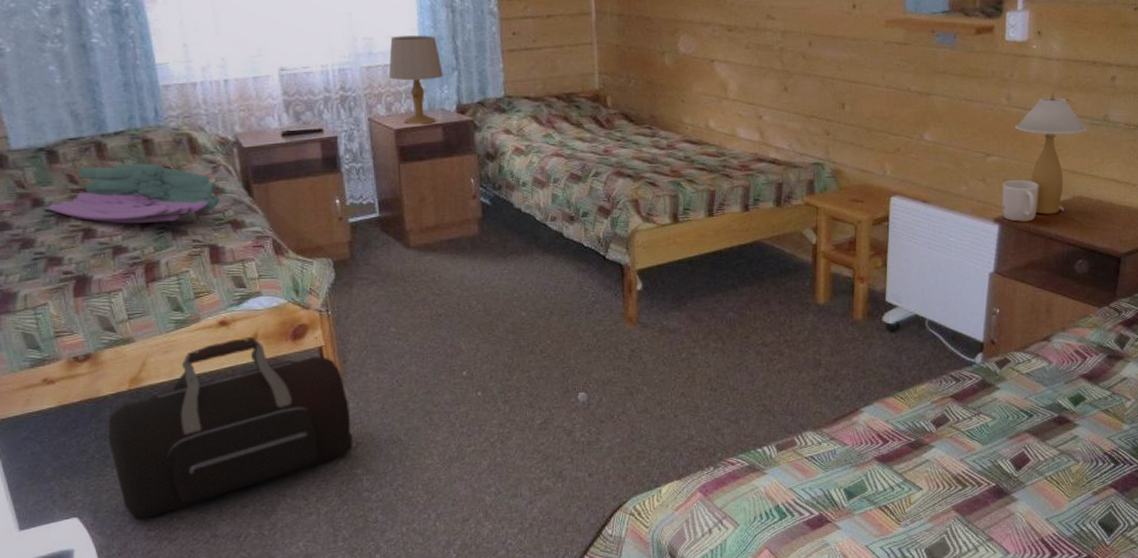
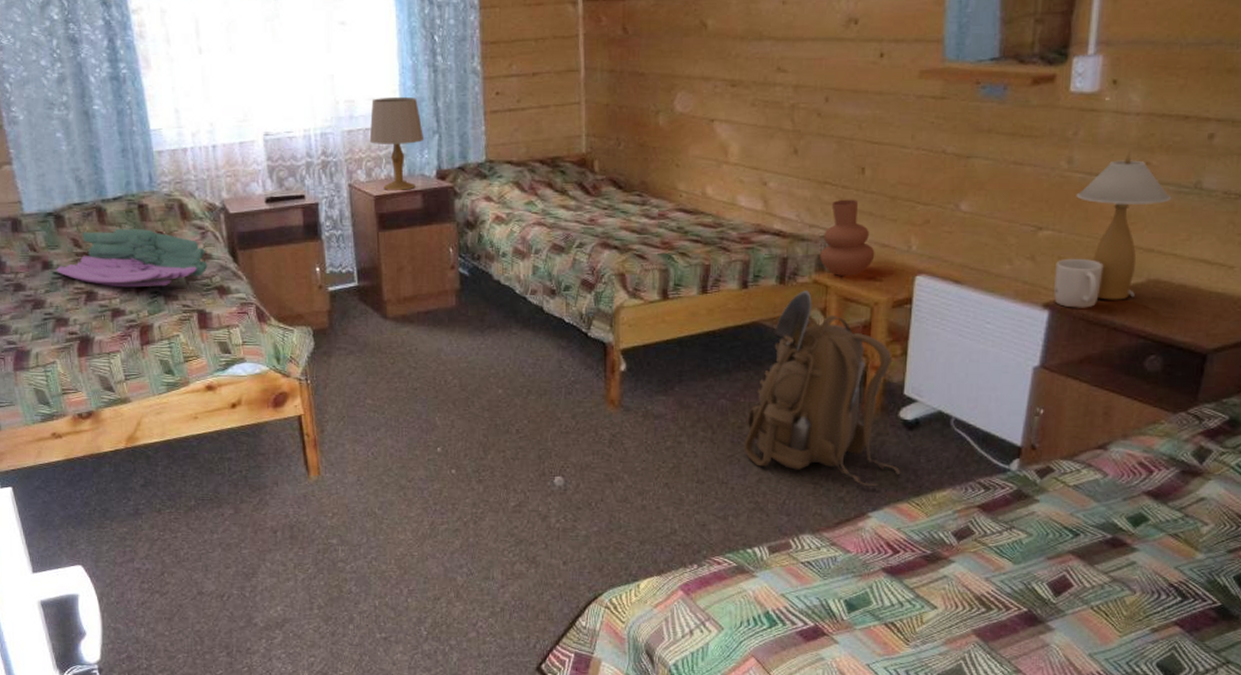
duffel bag: present [107,337,353,520] -> none [107,403,329,572]
backpack: none [751,212,887,384] -> present [743,290,901,486]
vase: none [810,131,856,198] -> present [820,199,875,276]

